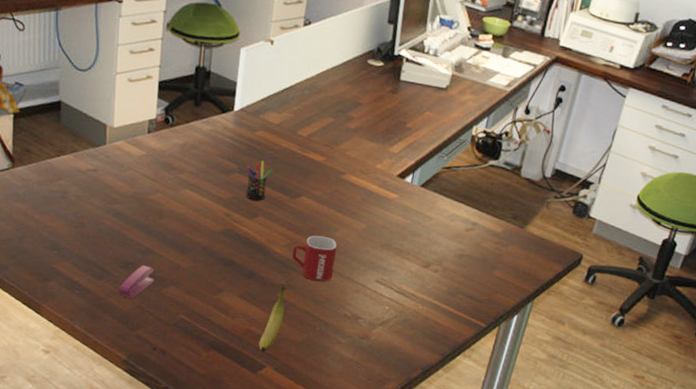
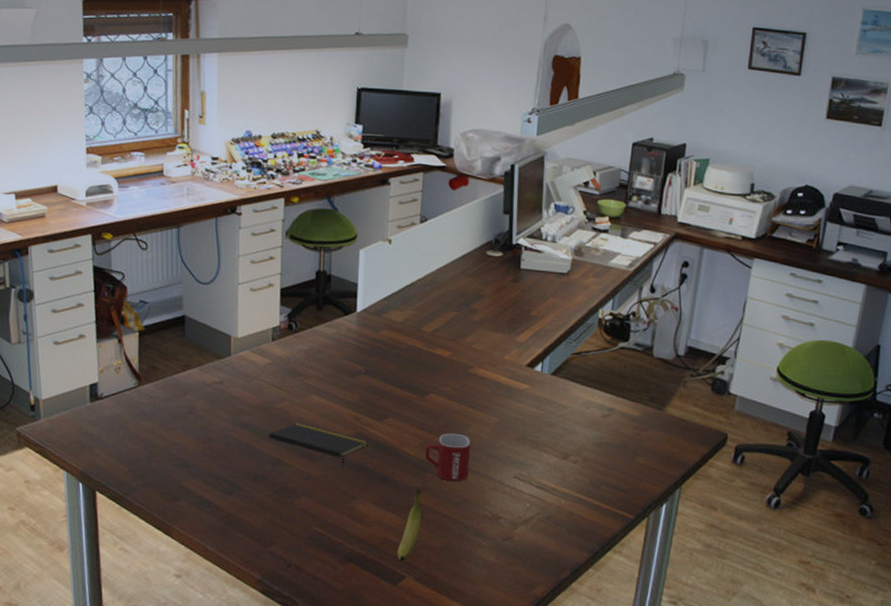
stapler: present [119,265,155,299] -> none [250,477,286,514]
notepad: none [140,215,238,262] -> present [269,422,368,469]
pen holder: present [245,161,273,201] -> none [372,360,400,401]

